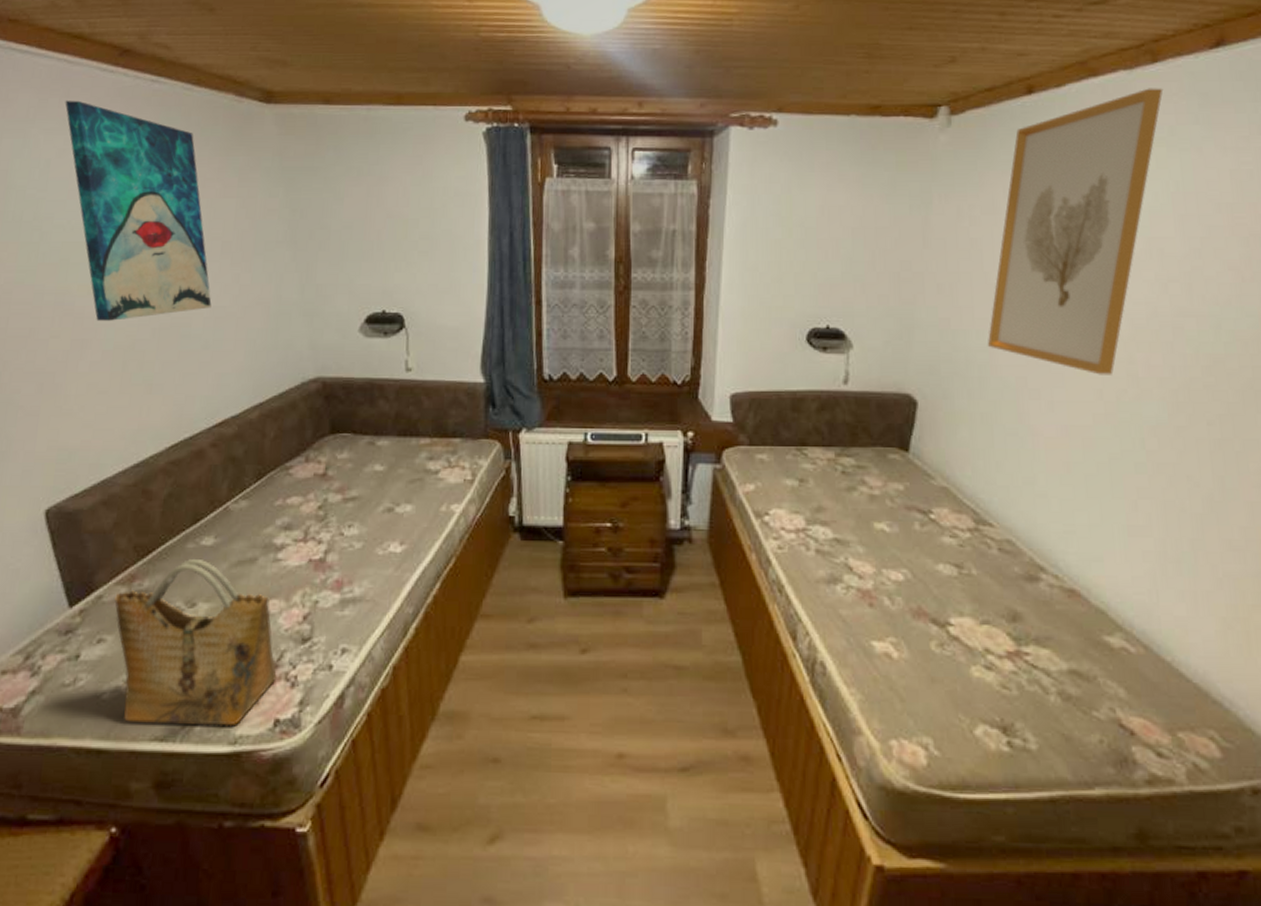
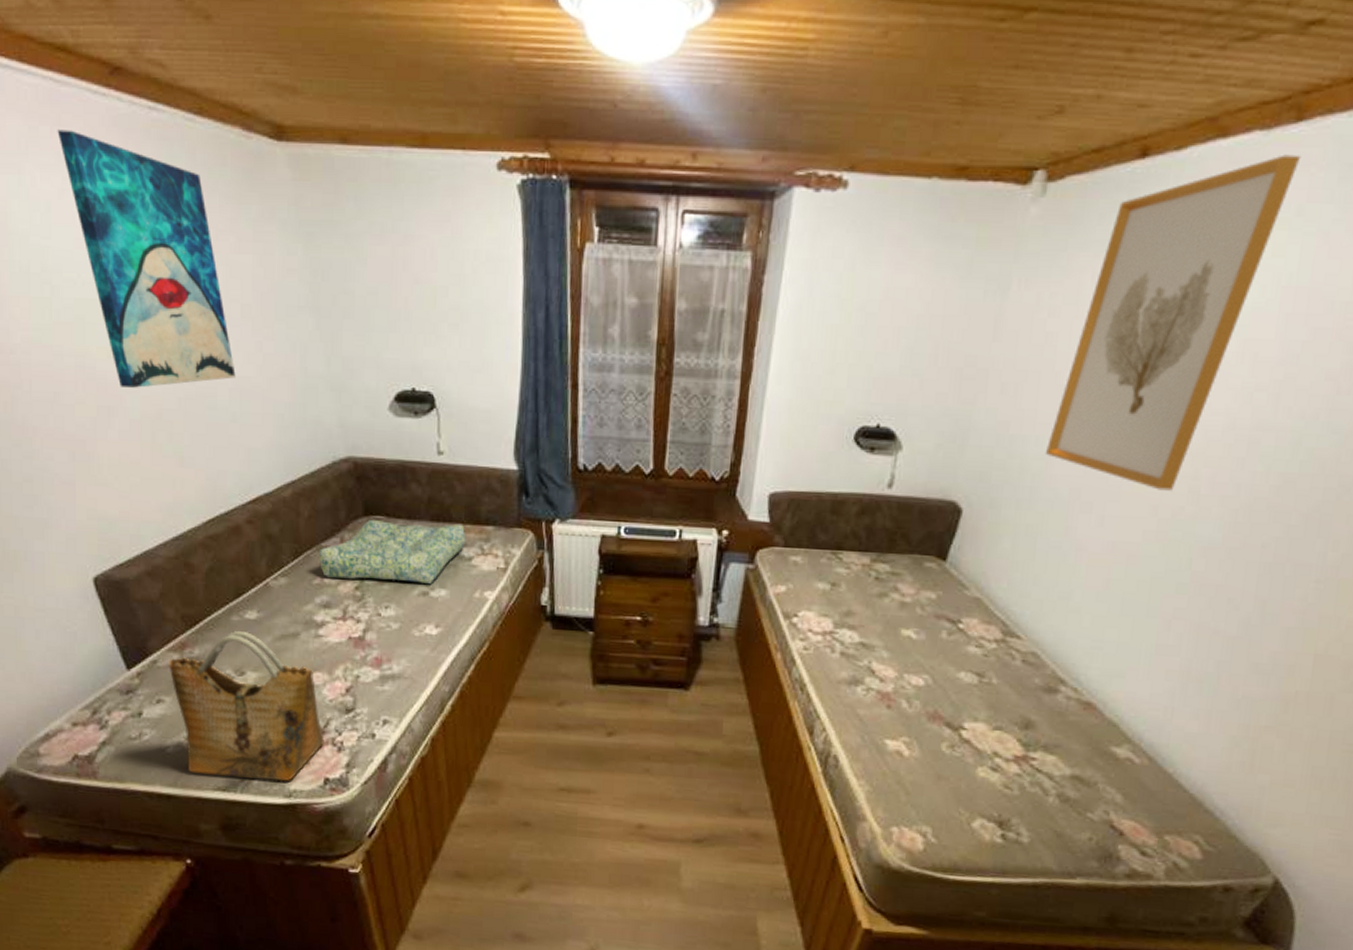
seat cushion: none [282,436,433,501] -> present [318,519,466,585]

